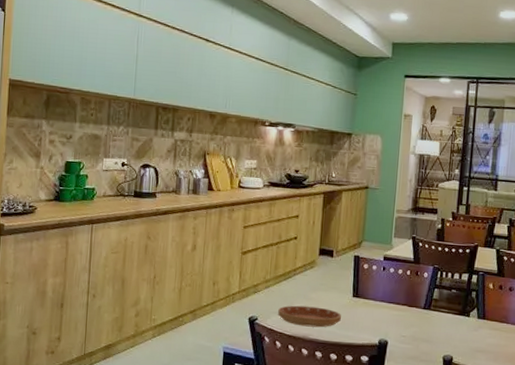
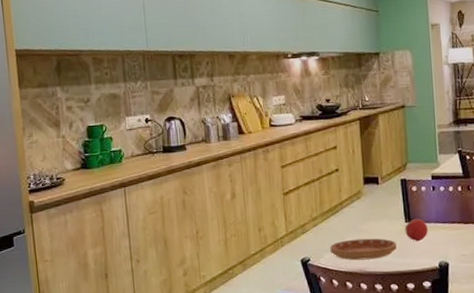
fruit: none [351,294,373,317] -> present [405,218,428,242]

